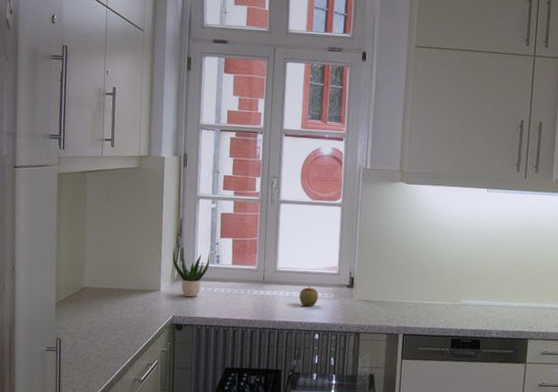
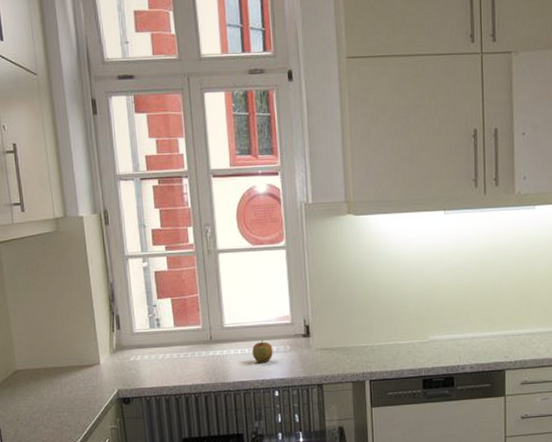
potted plant: present [172,247,210,297] -> none [107,315,150,367]

